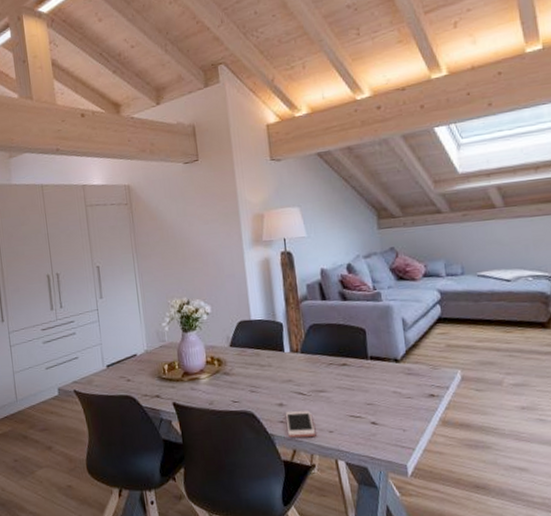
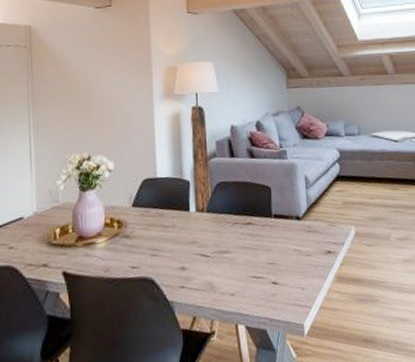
cell phone: present [286,410,315,438] -> none [188,273,216,304]

